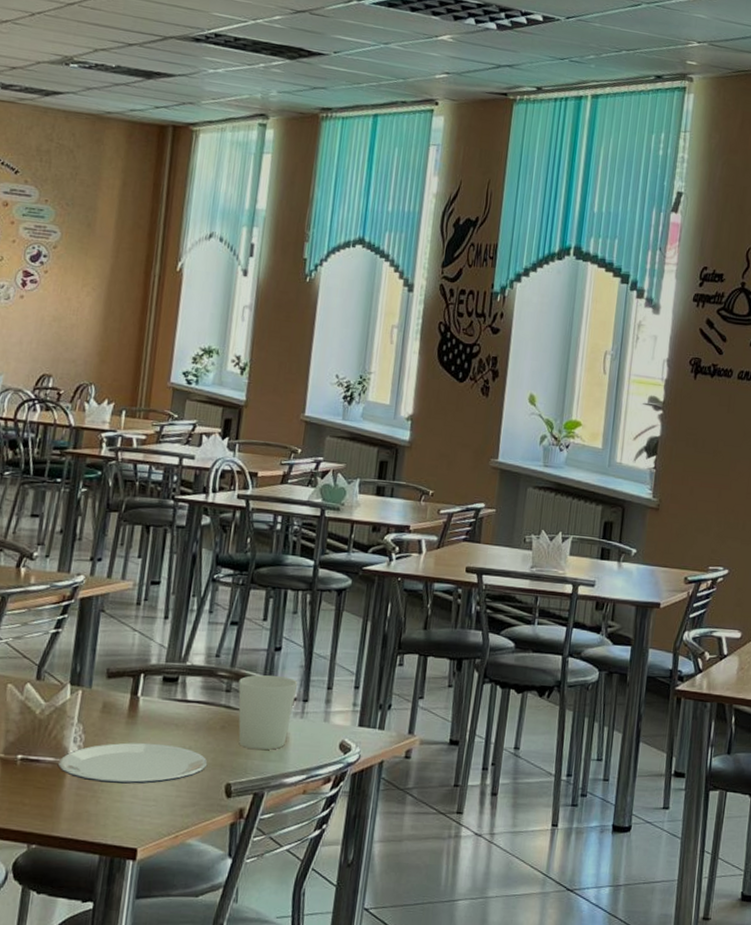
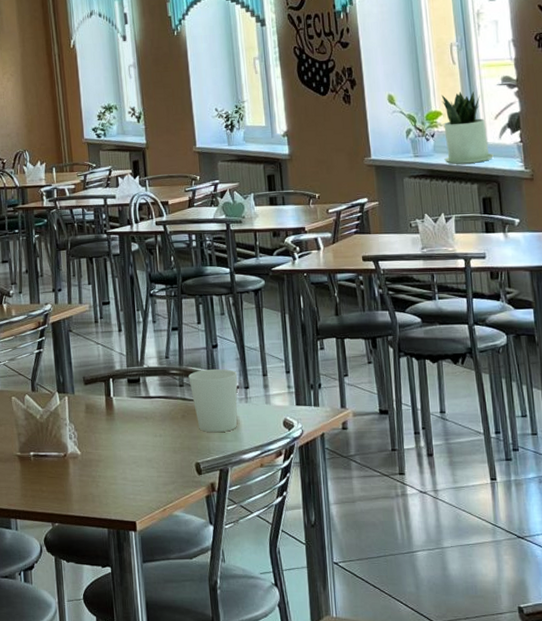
plate: present [57,742,208,784] -> none [61,434,178,469]
planter: none [574,404,625,484] -> present [441,91,494,164]

